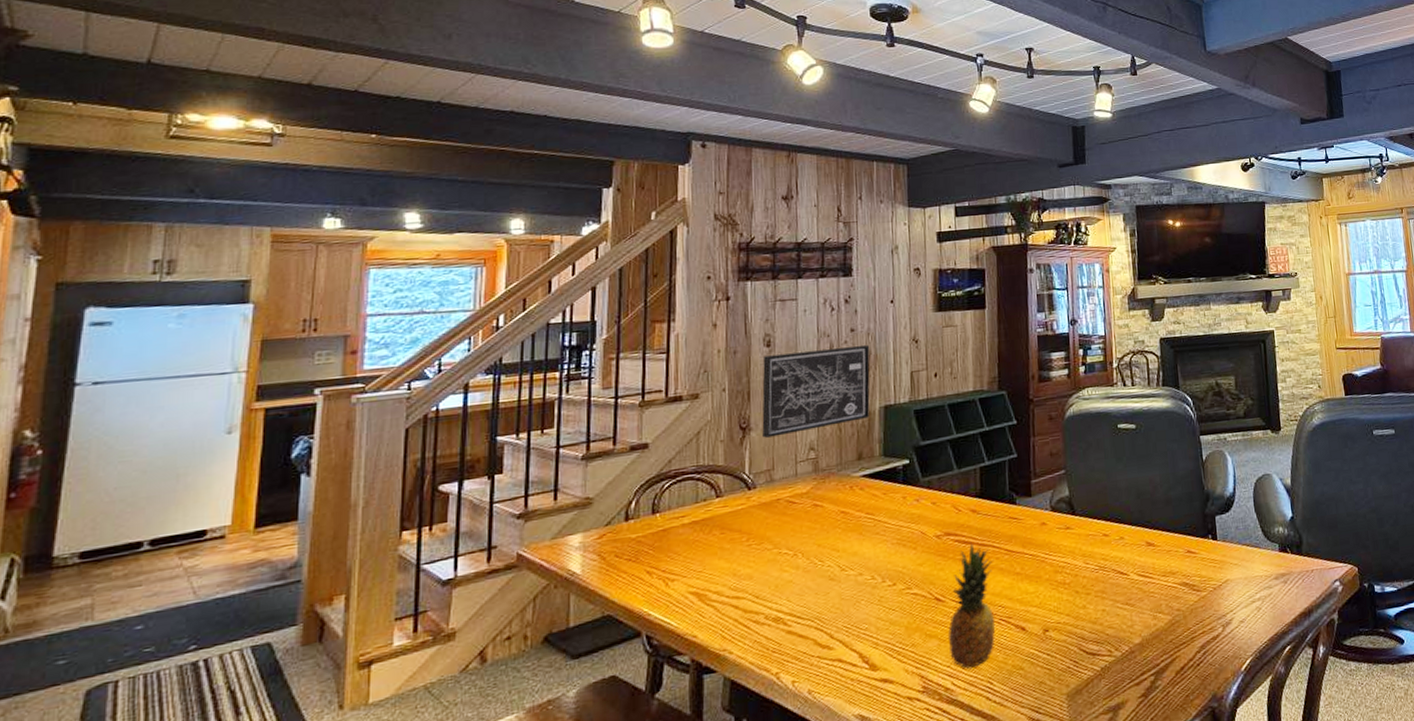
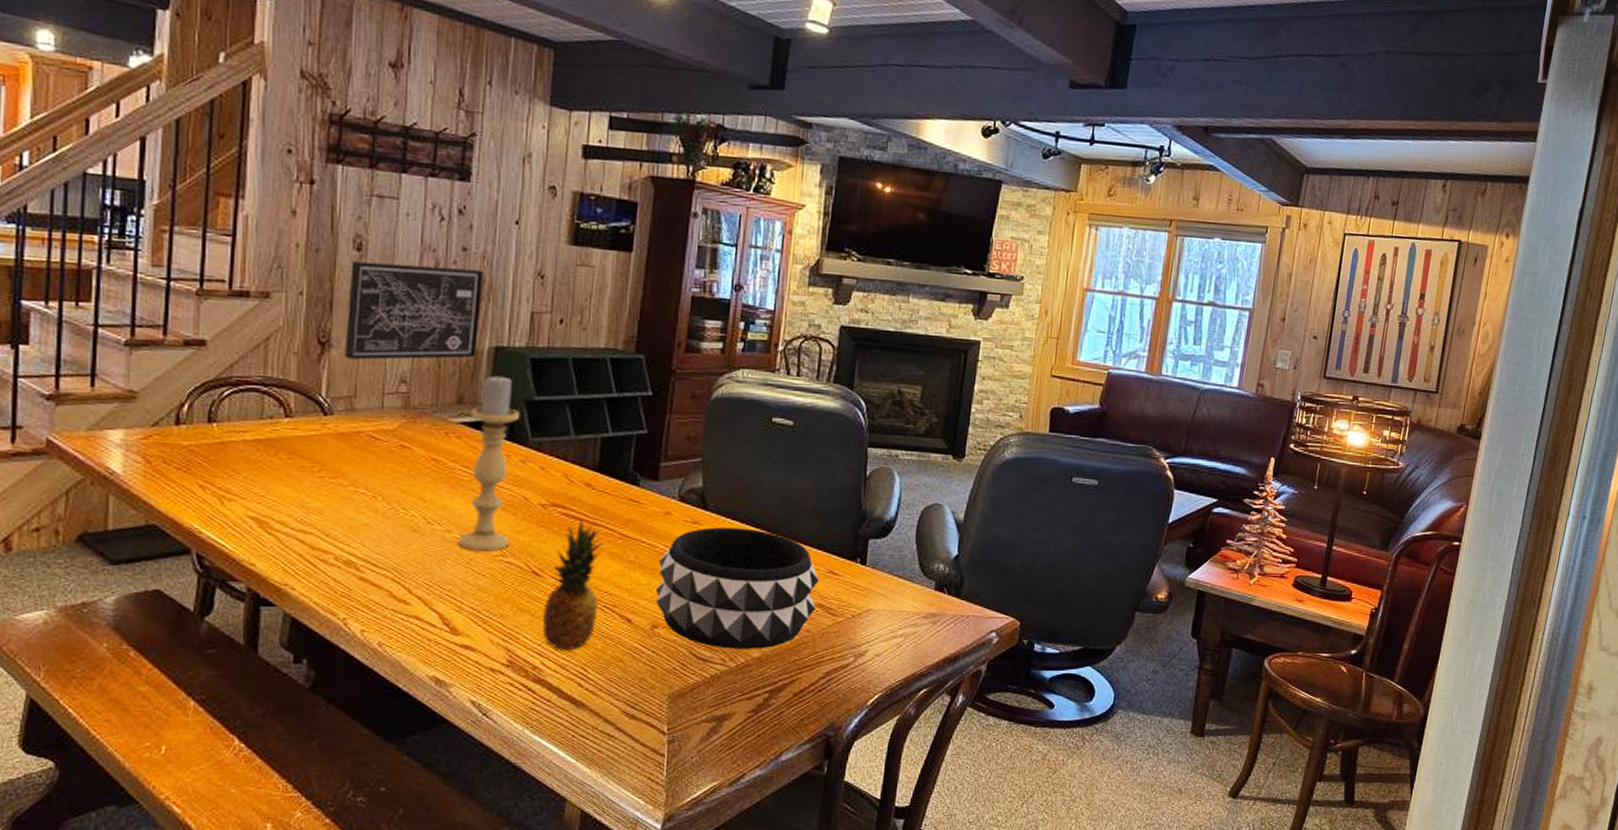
candle holder: none [868,428,913,590] -> present [456,374,521,552]
decorative bowl: none [1041,524,1181,641] -> present [655,527,820,649]

